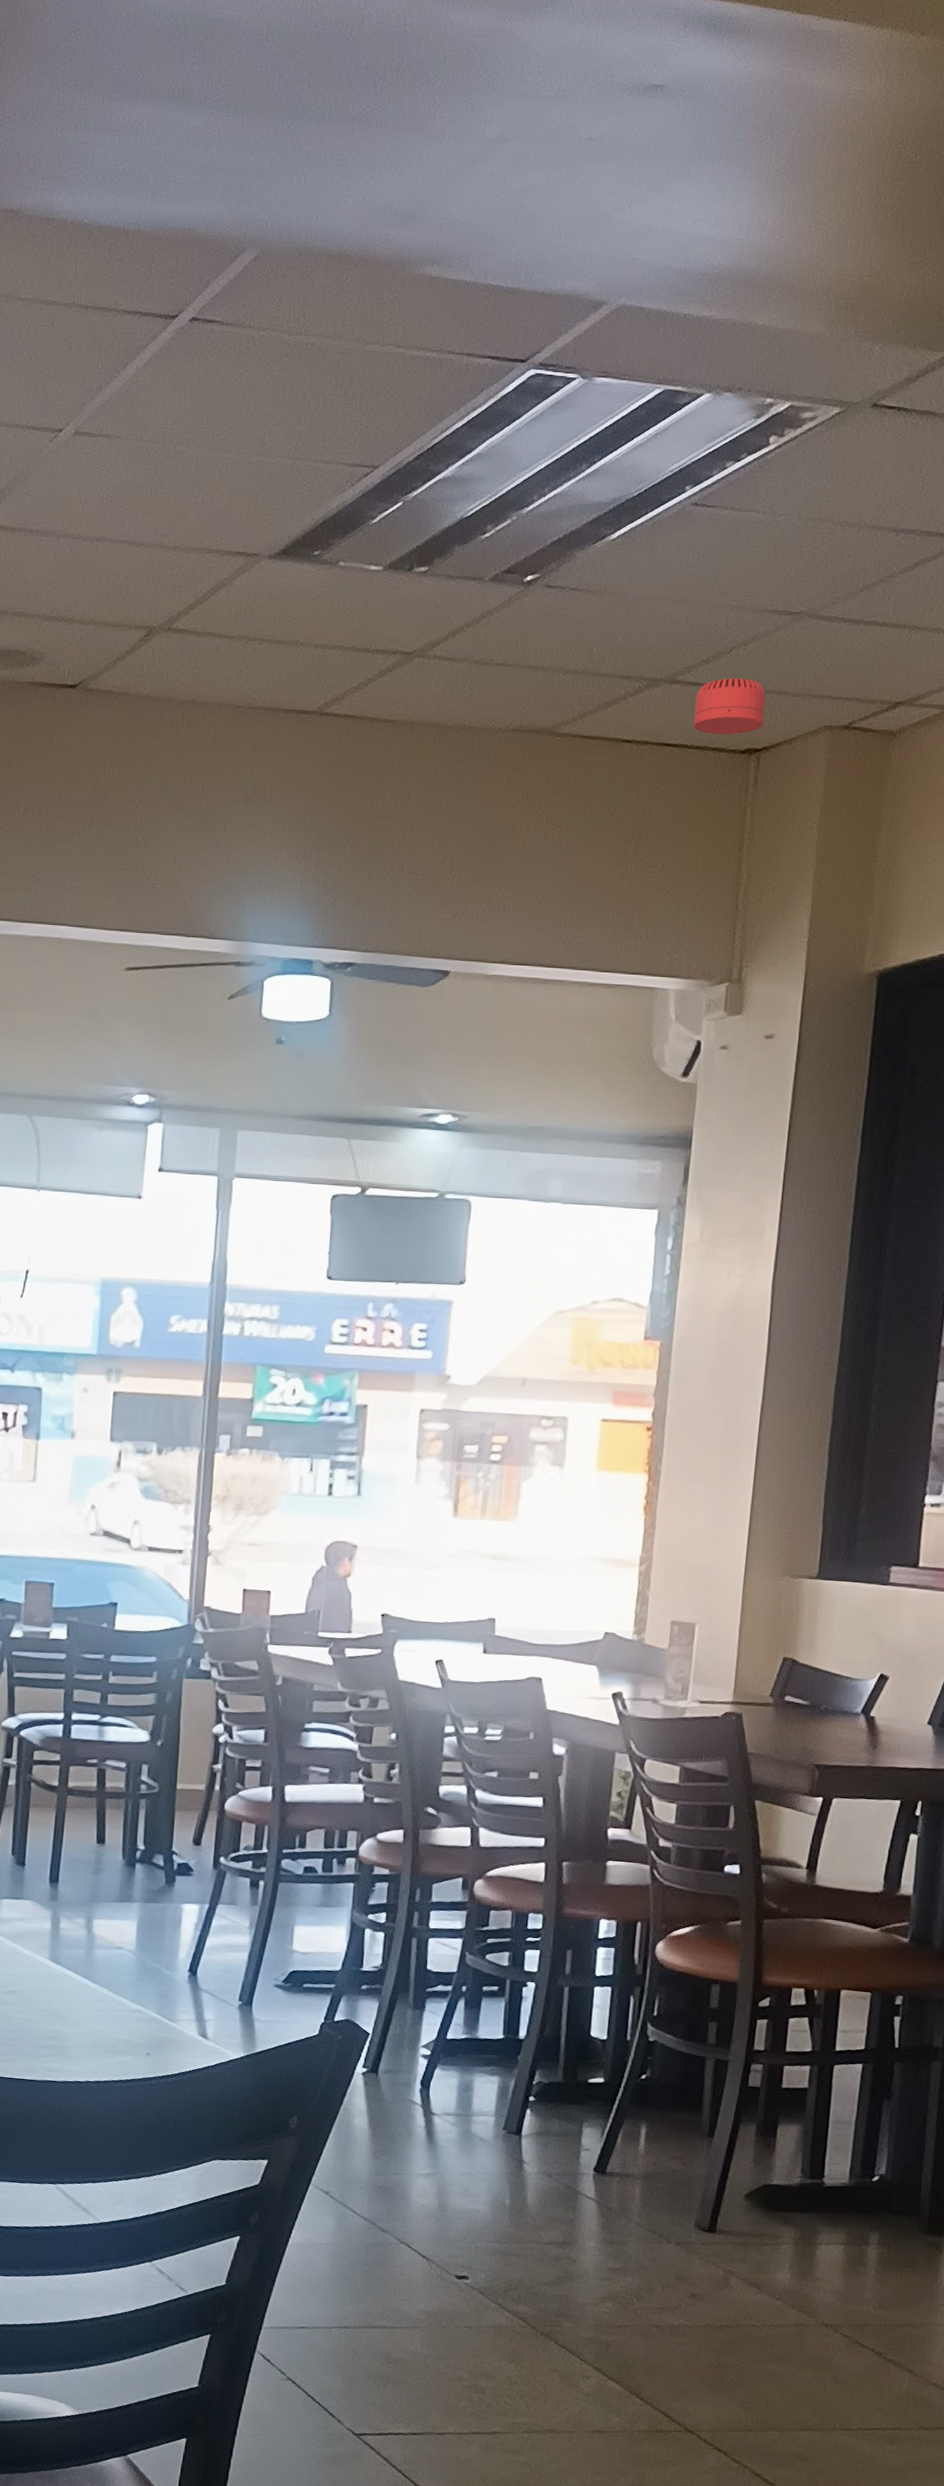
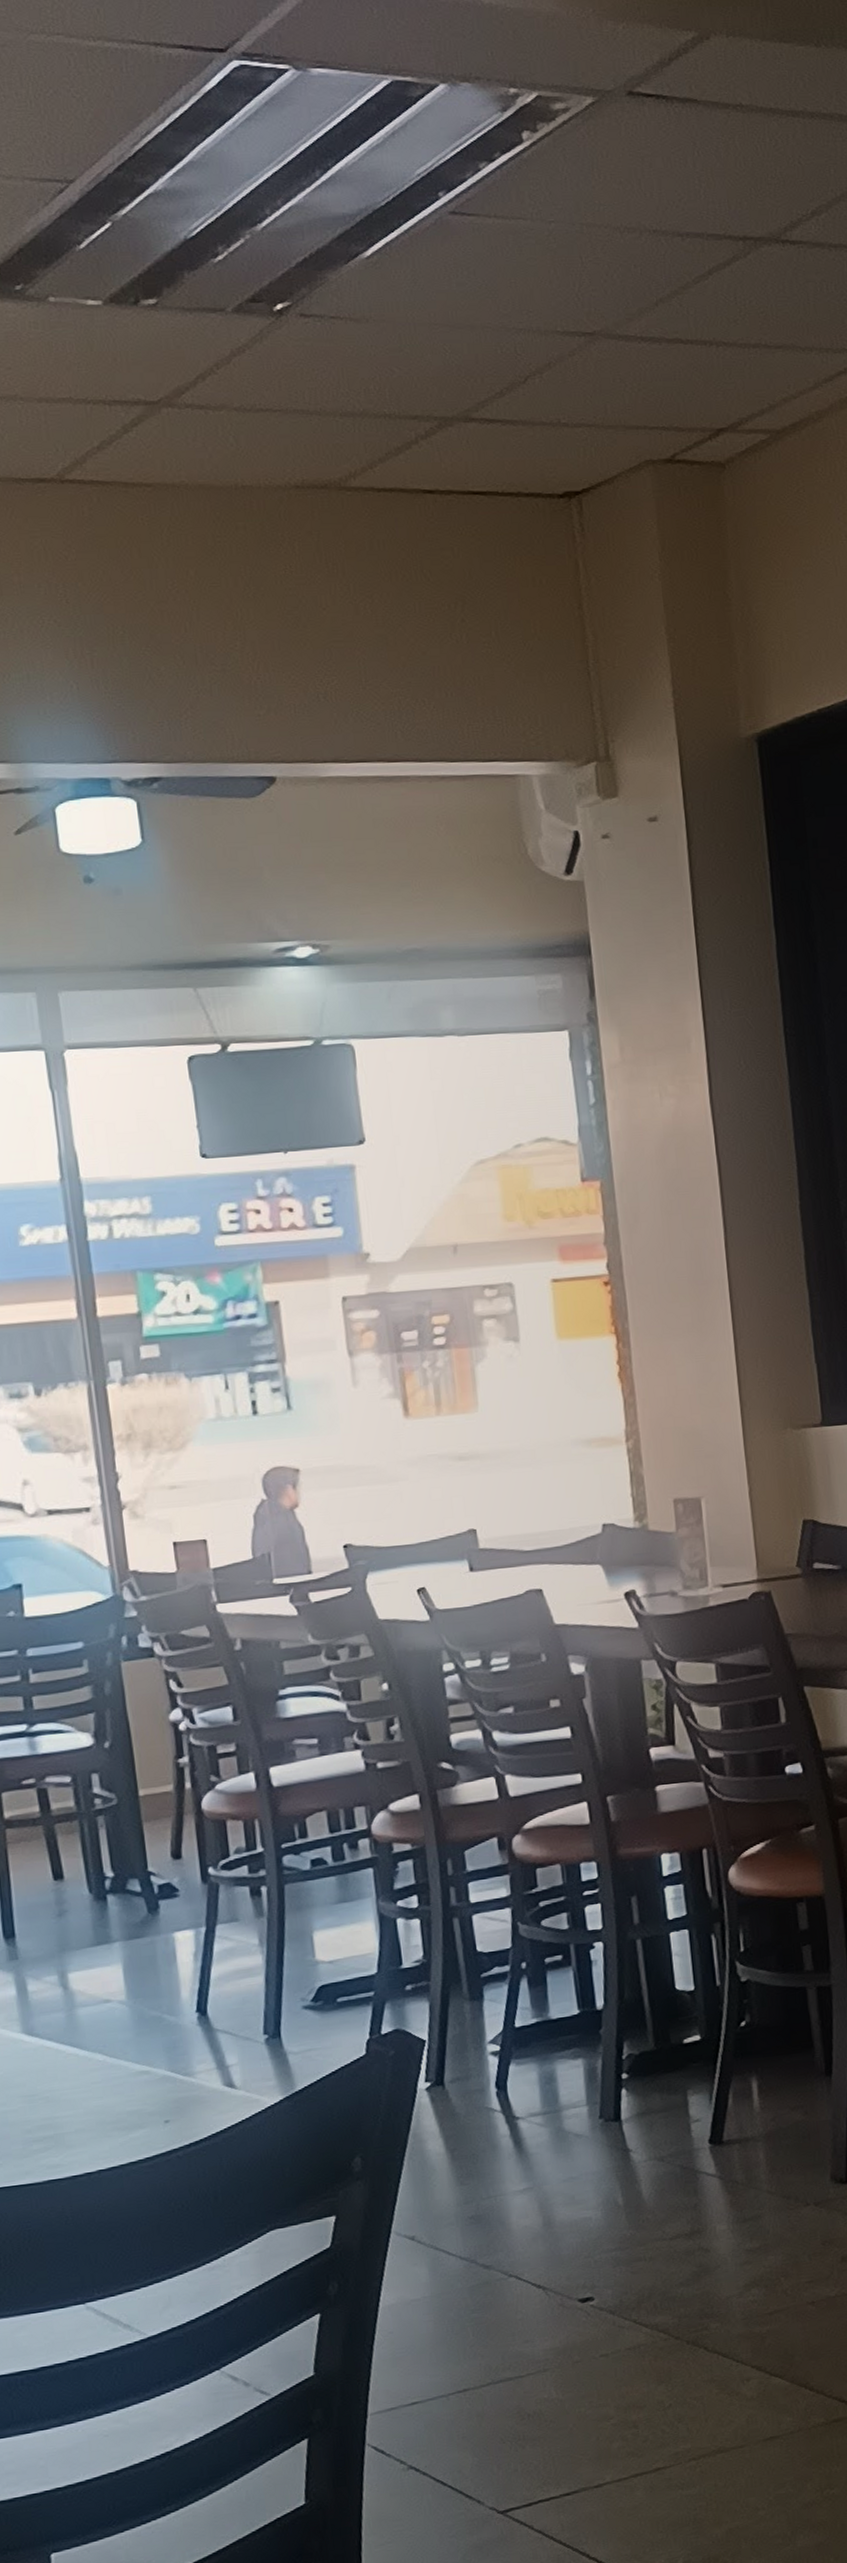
smoke detector: present [693,678,766,734] -> none [496,411,578,477]

